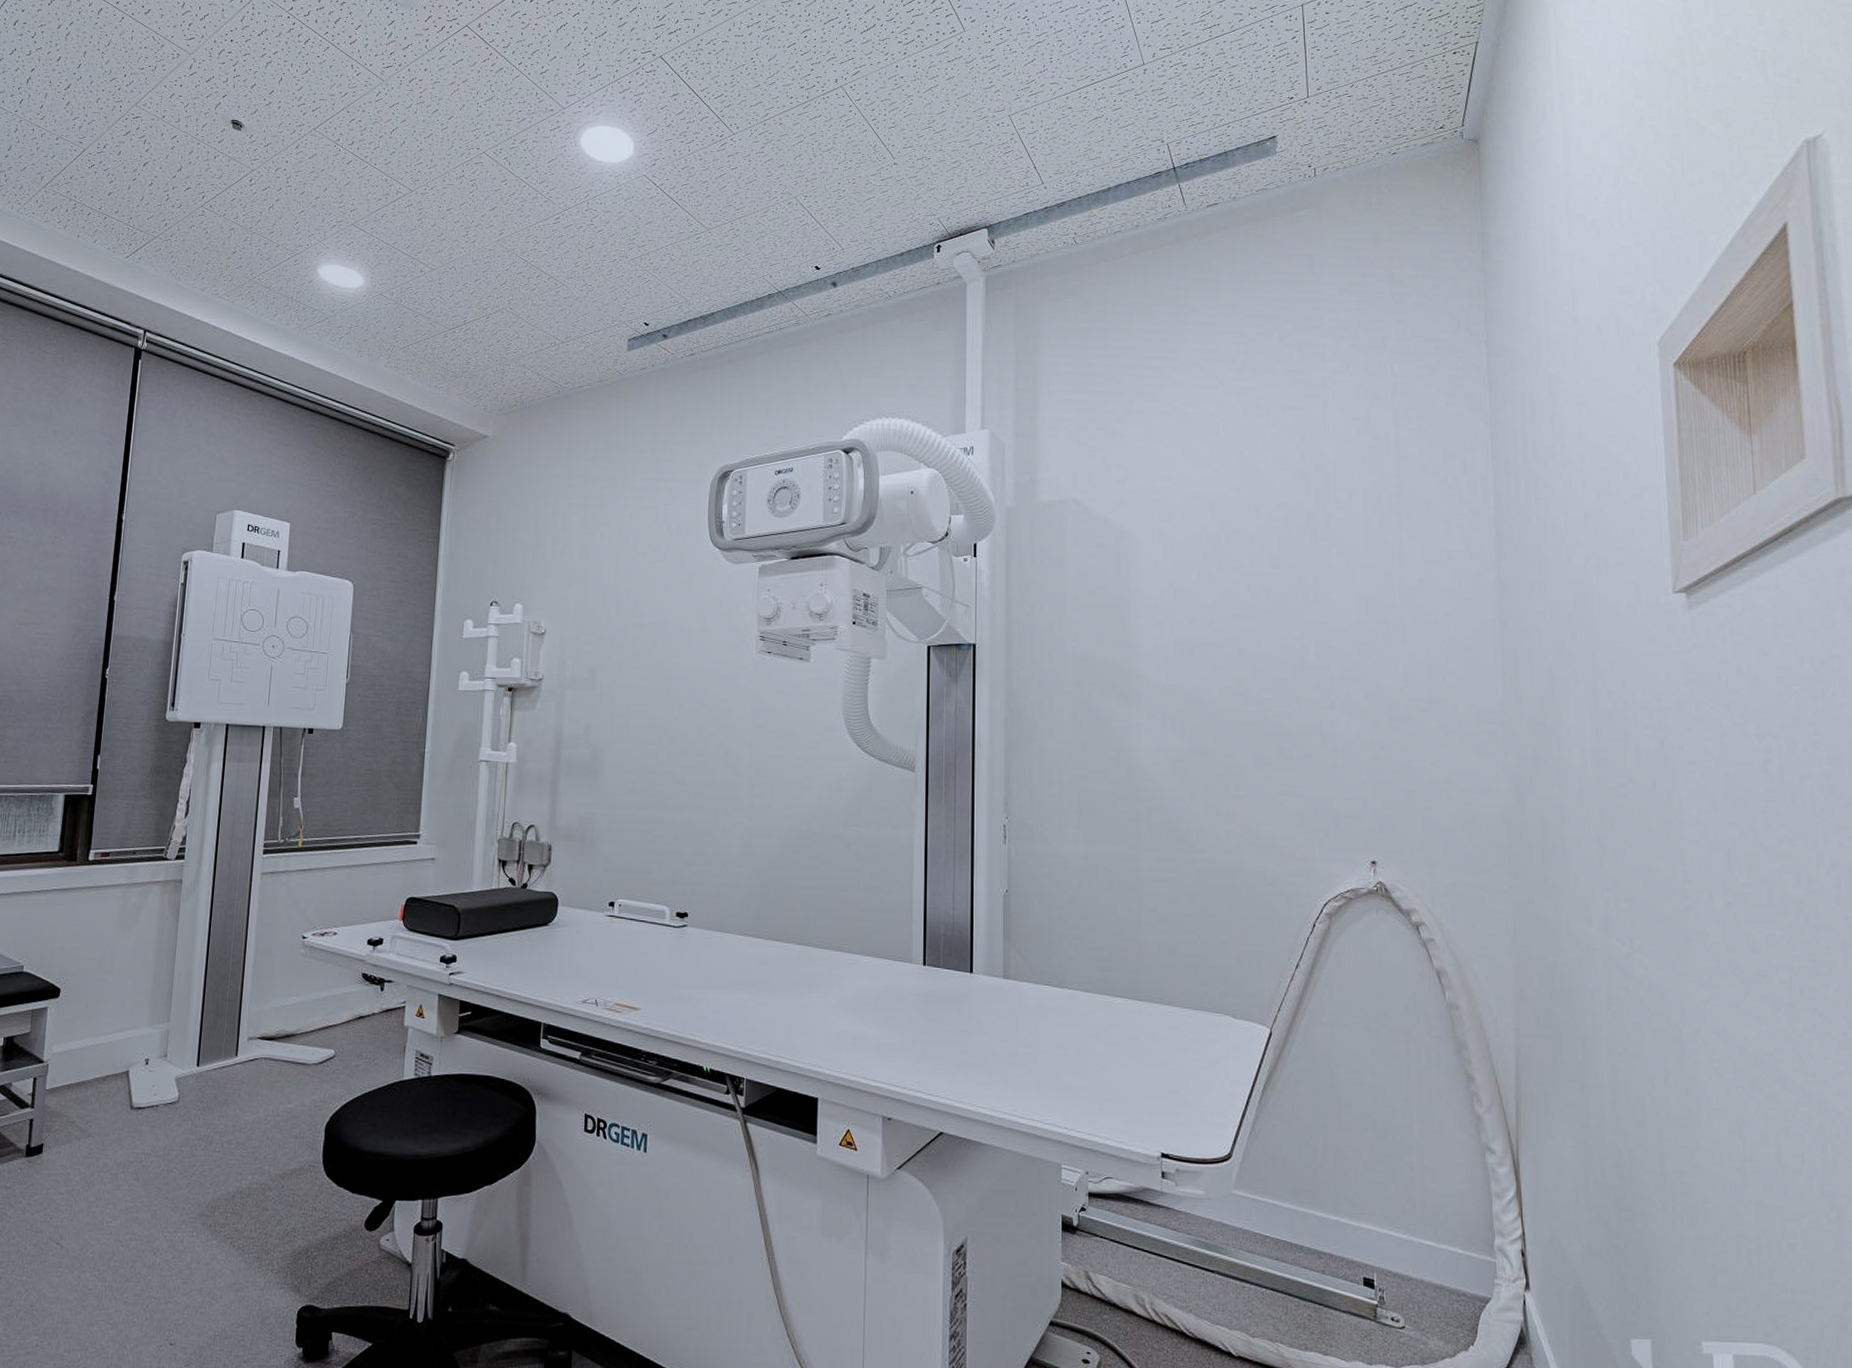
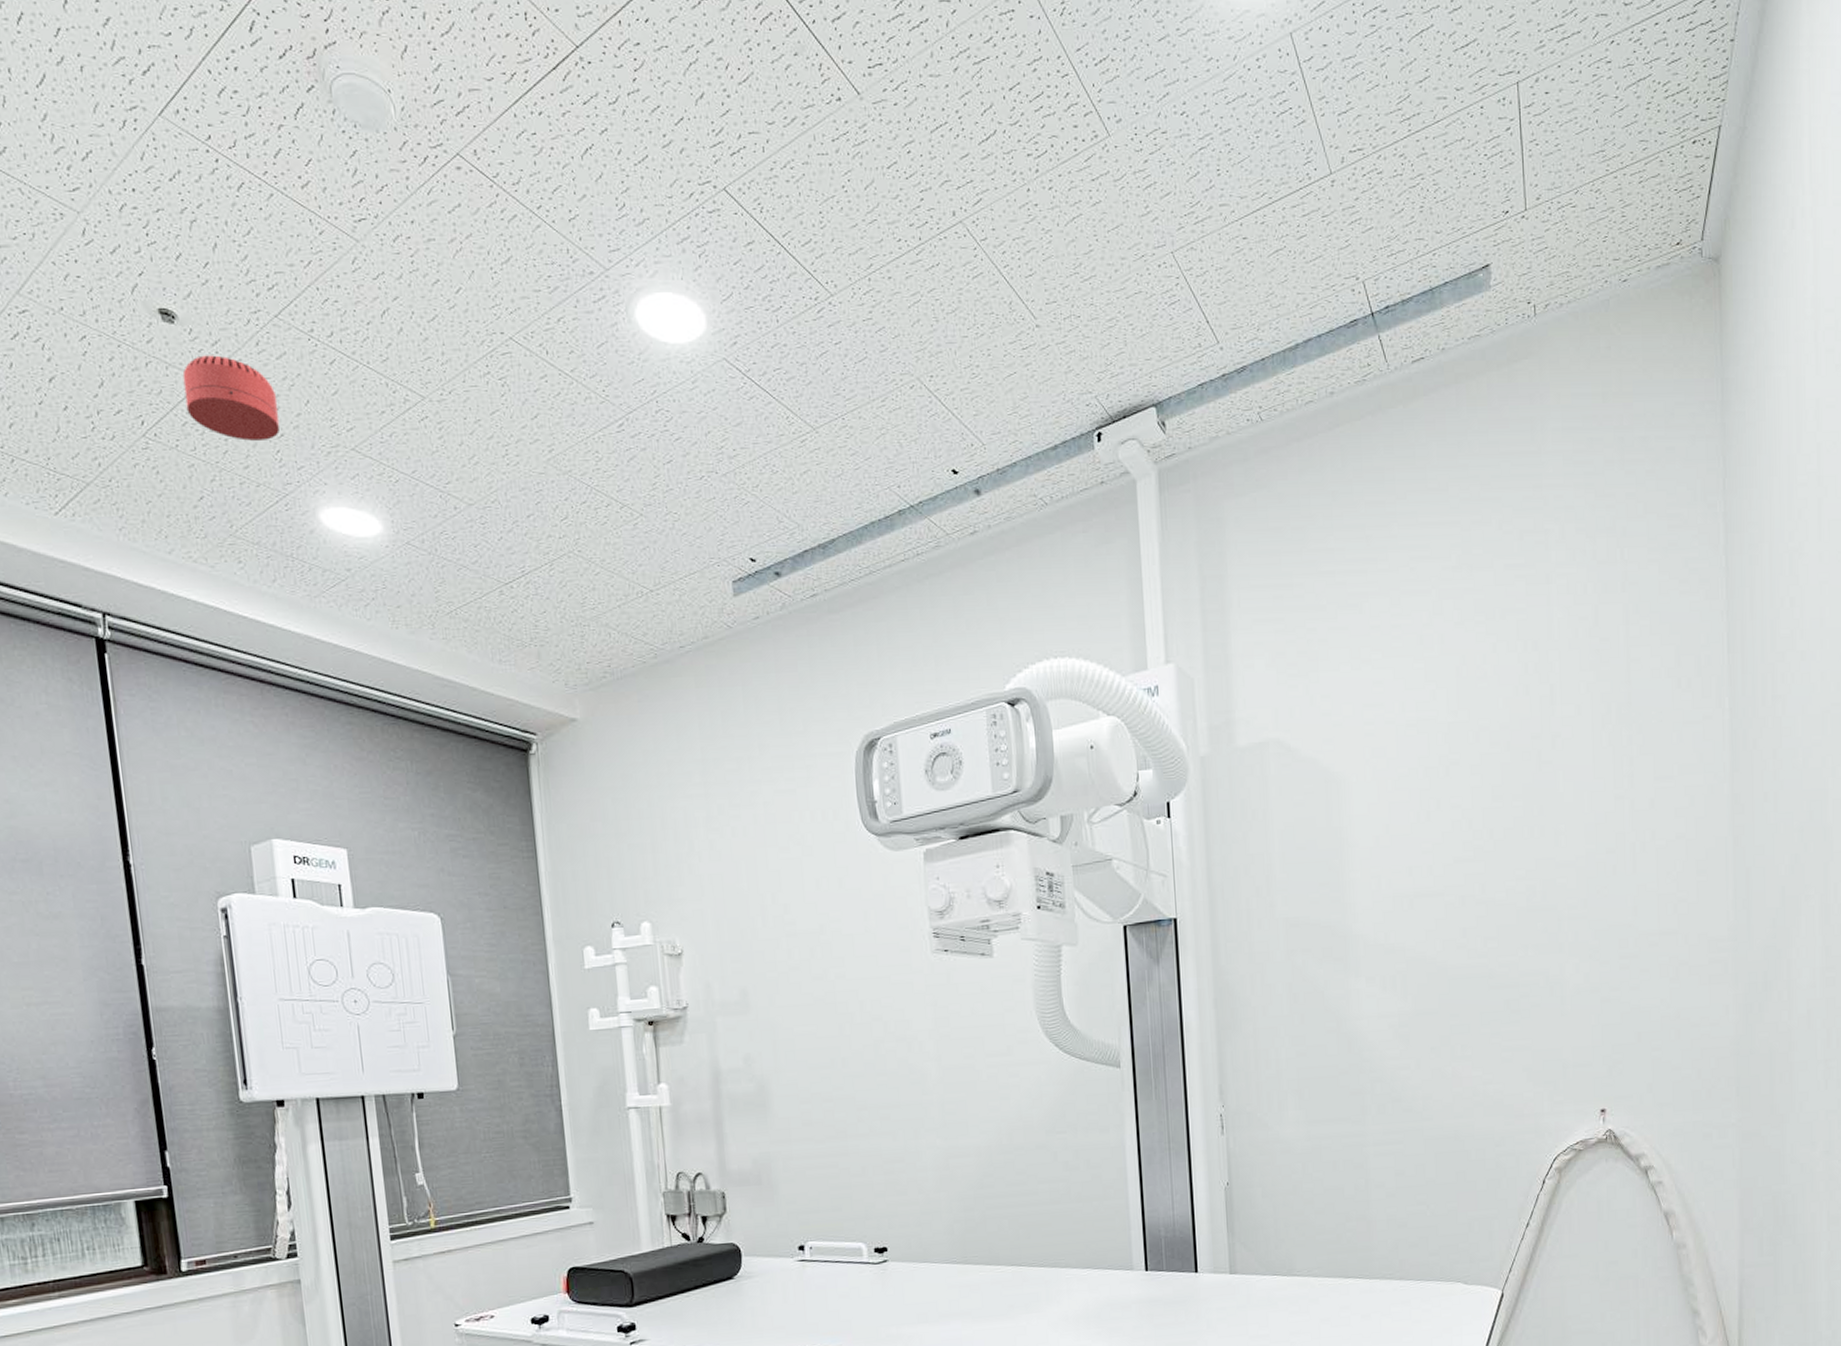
smoke detector: none [237,153,304,214] -> present [182,355,281,441]

